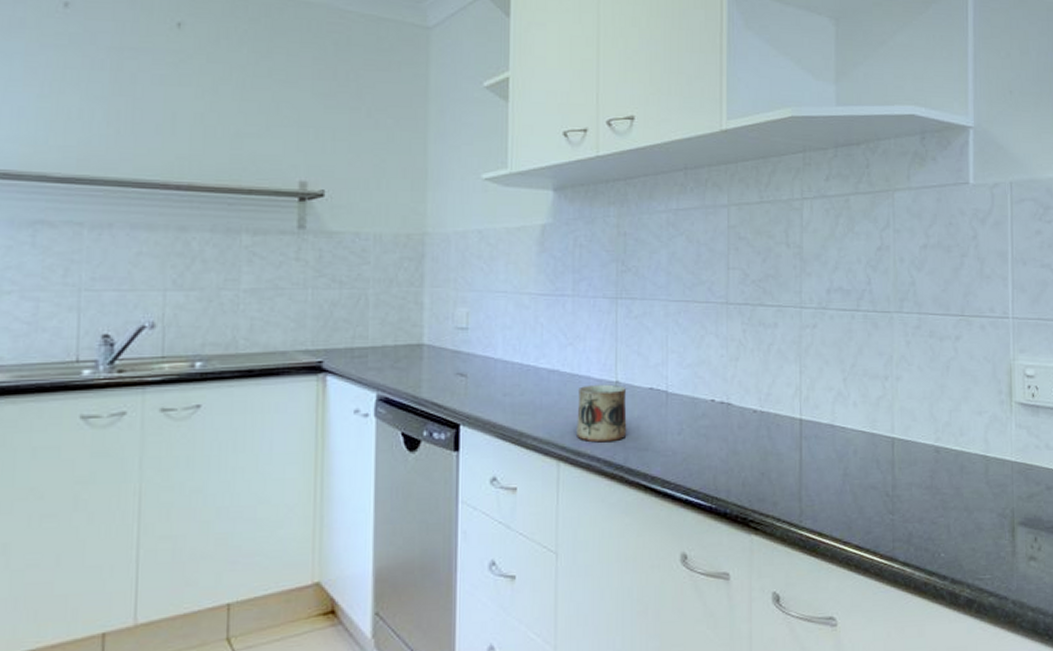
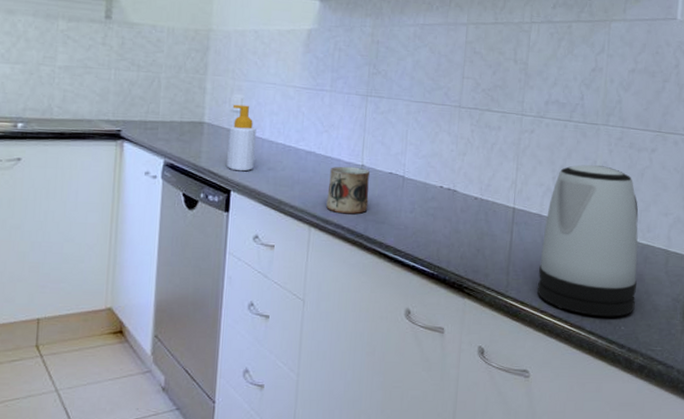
soap bottle: none [453,320,487,401] -> present [227,104,256,172]
kettle: none [836,361,954,543] -> present [537,165,639,317]

